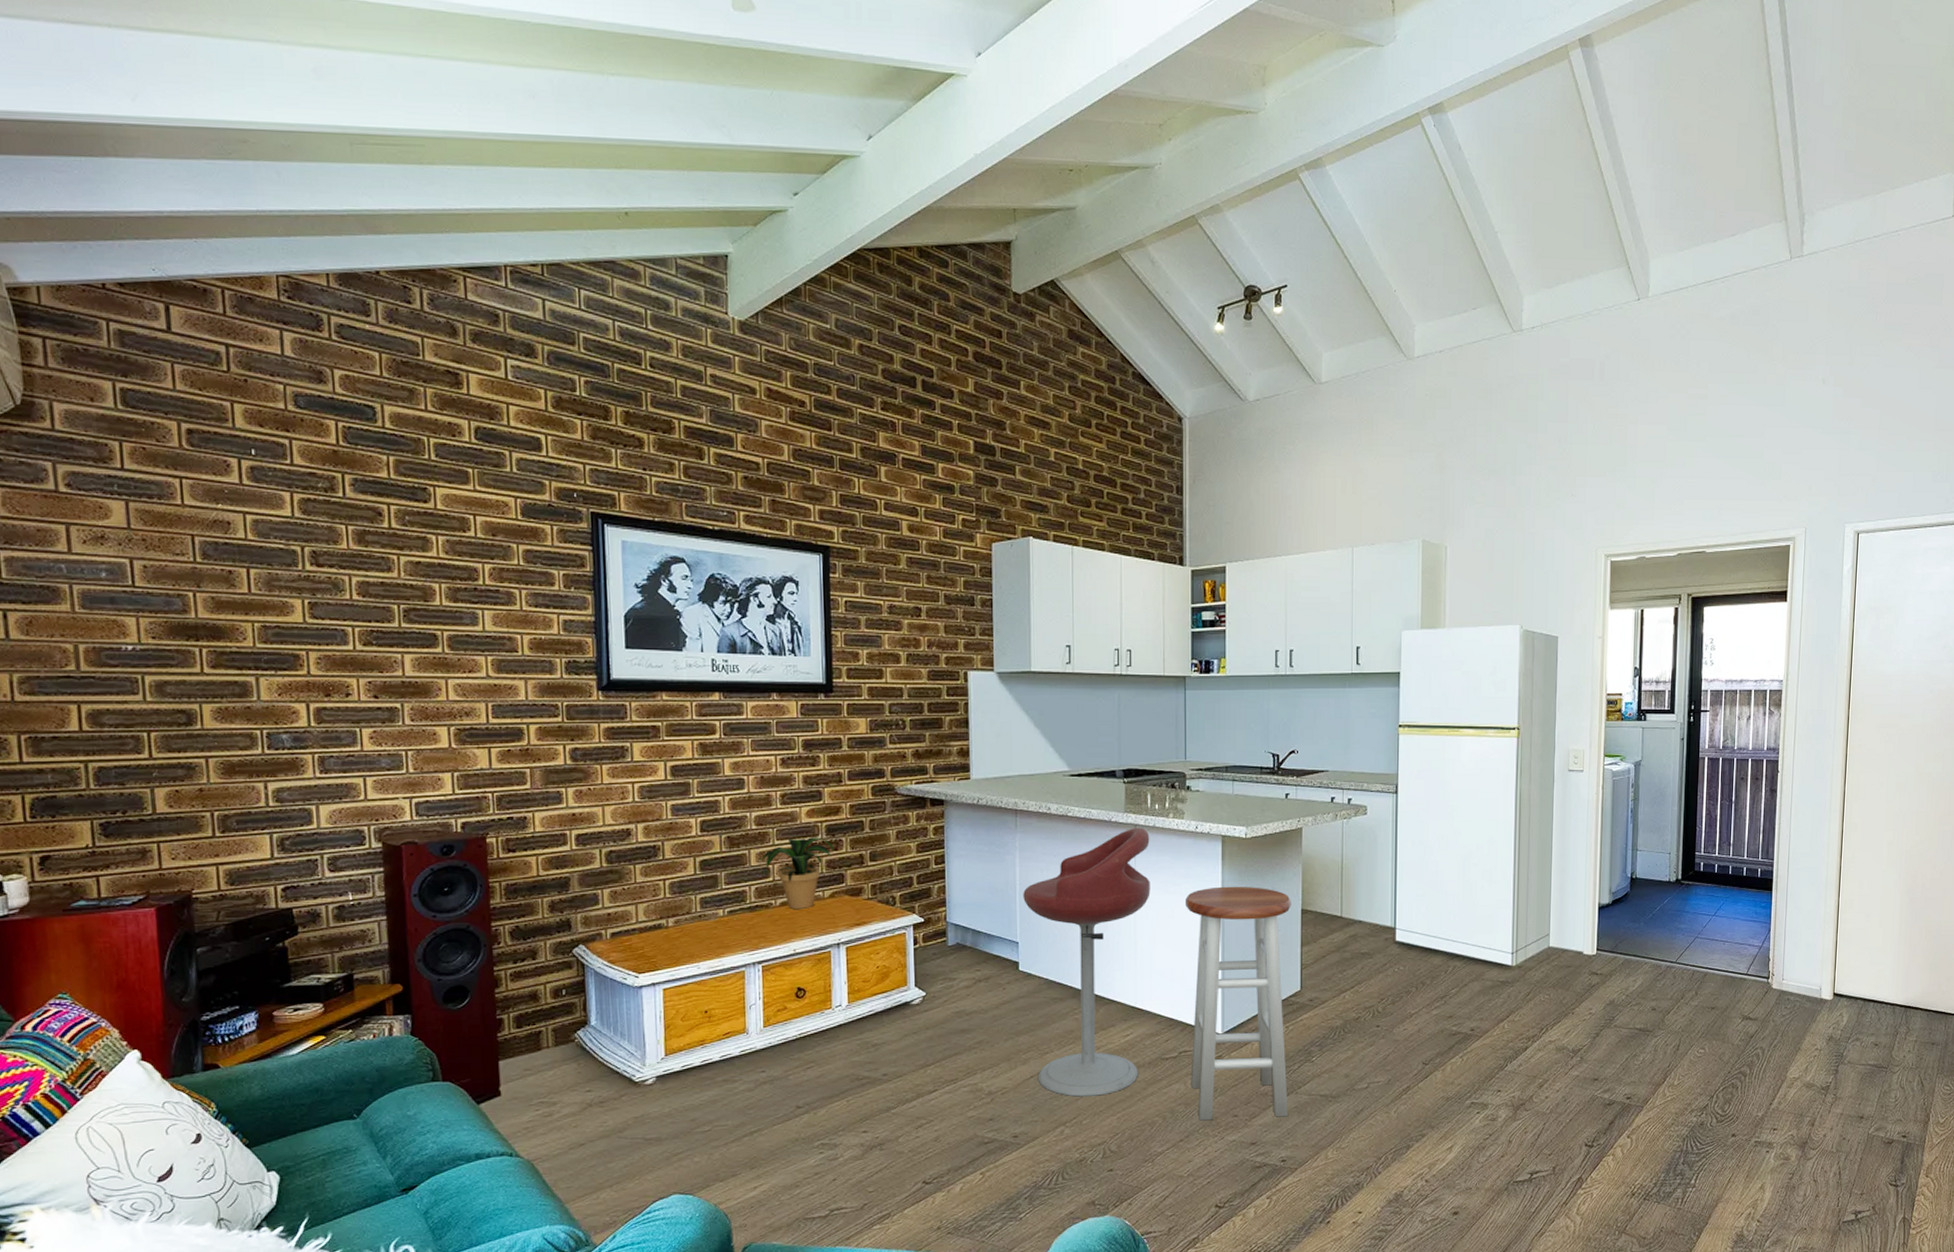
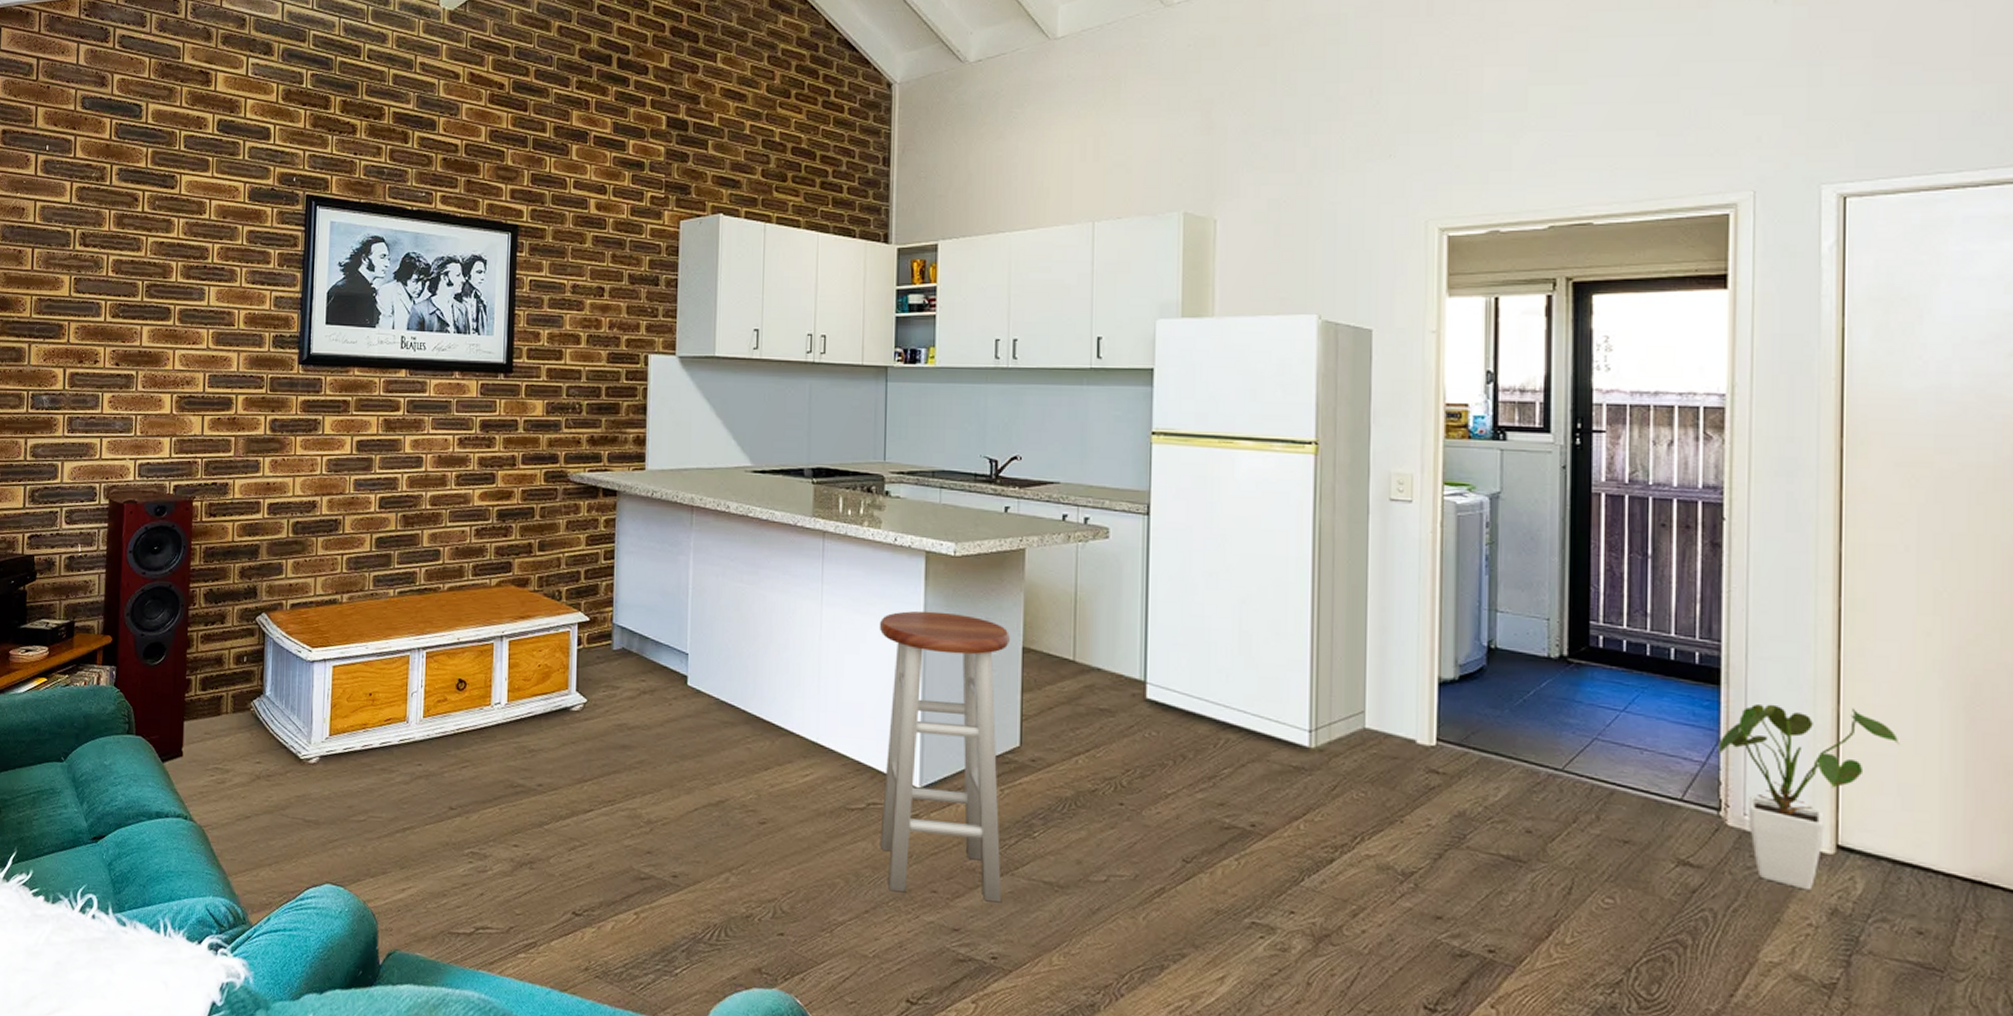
potted plant: present [761,837,834,909] -> none [433,520,504,596]
bar stool: present [1023,827,1150,1097] -> none [696,534,841,843]
house plant: none [1769,898,1871,1026] -> present [1718,704,1900,891]

